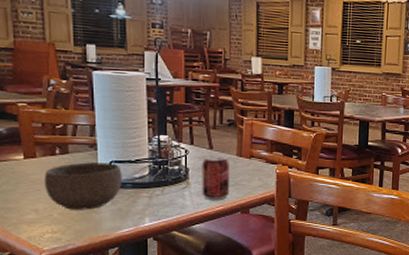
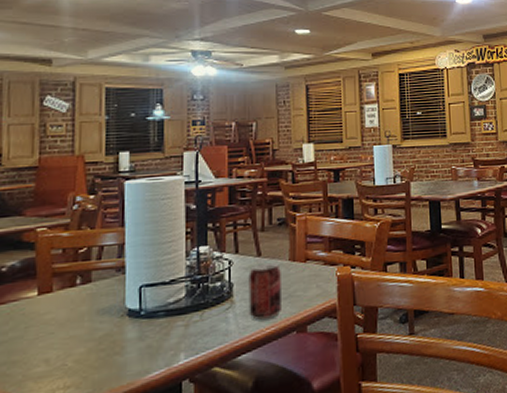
bowl: present [43,162,122,210] -> none [59,287,154,355]

